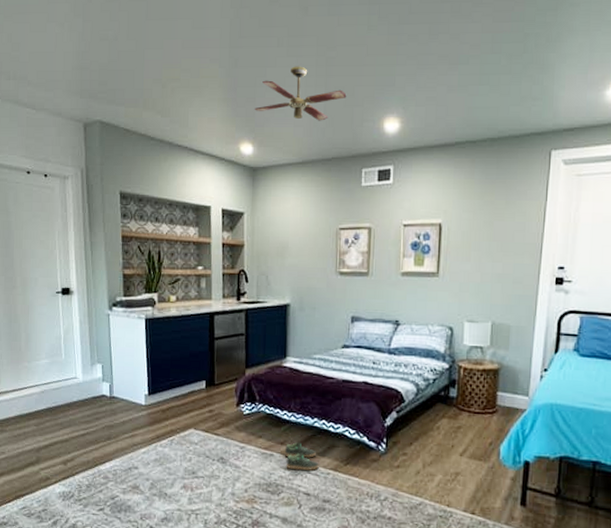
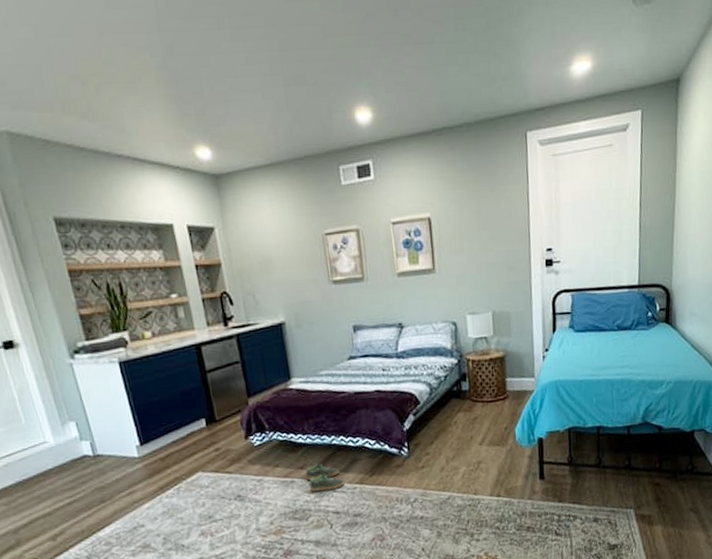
ceiling fan: present [254,66,347,121] -> none [204,51,309,116]

